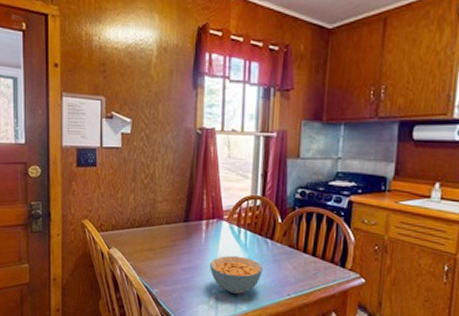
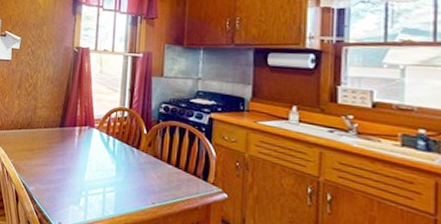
cereal bowl: present [210,255,263,294] -> none [81,160,129,198]

